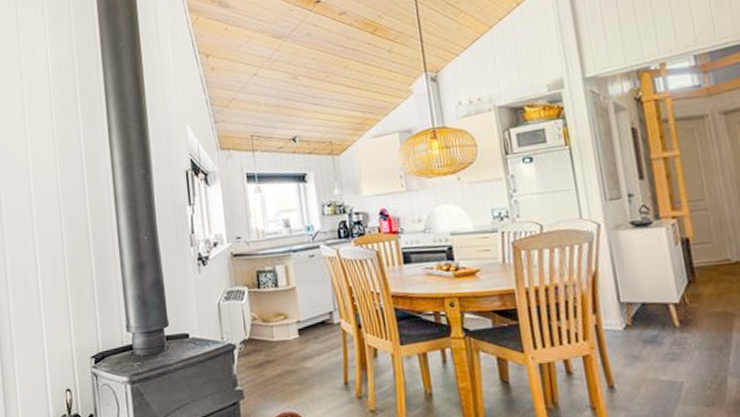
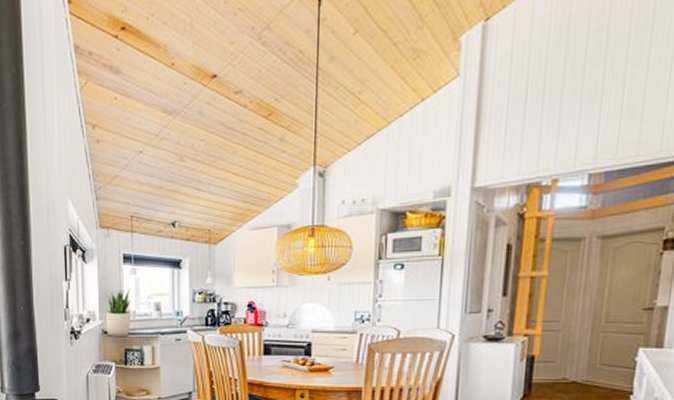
planter: none [233,208,260,260] -> present [105,289,131,337]

